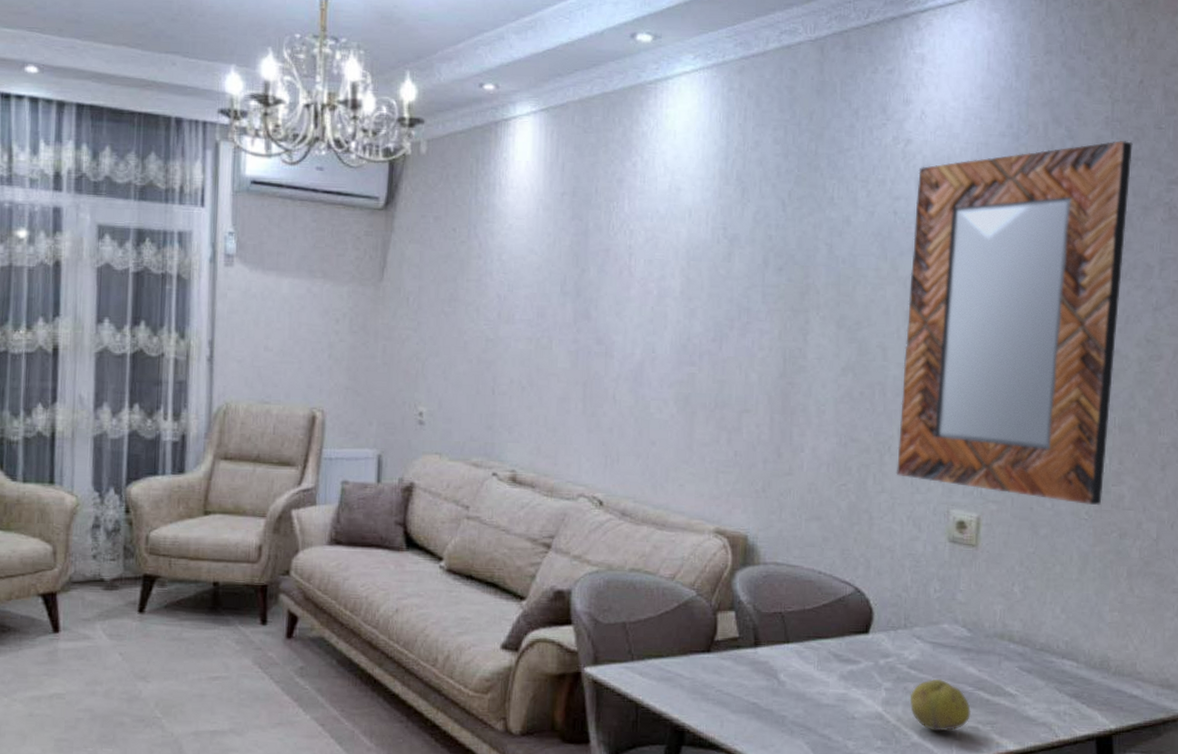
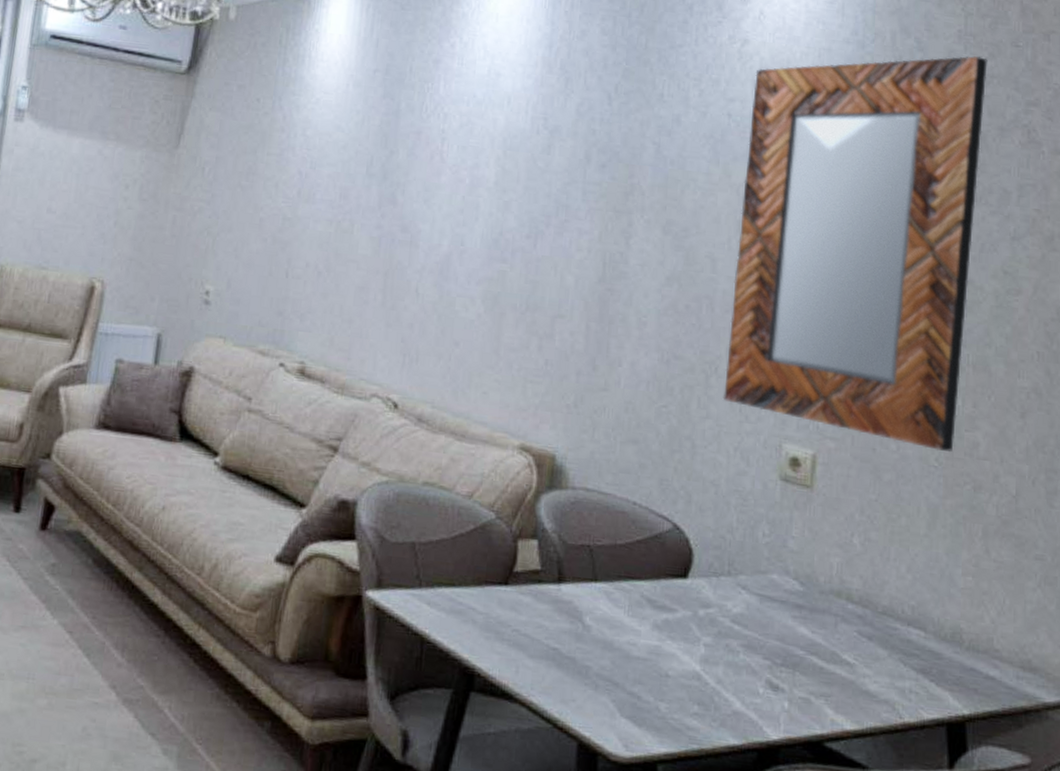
fruit: present [910,678,971,732] -> none [732,637,802,701]

